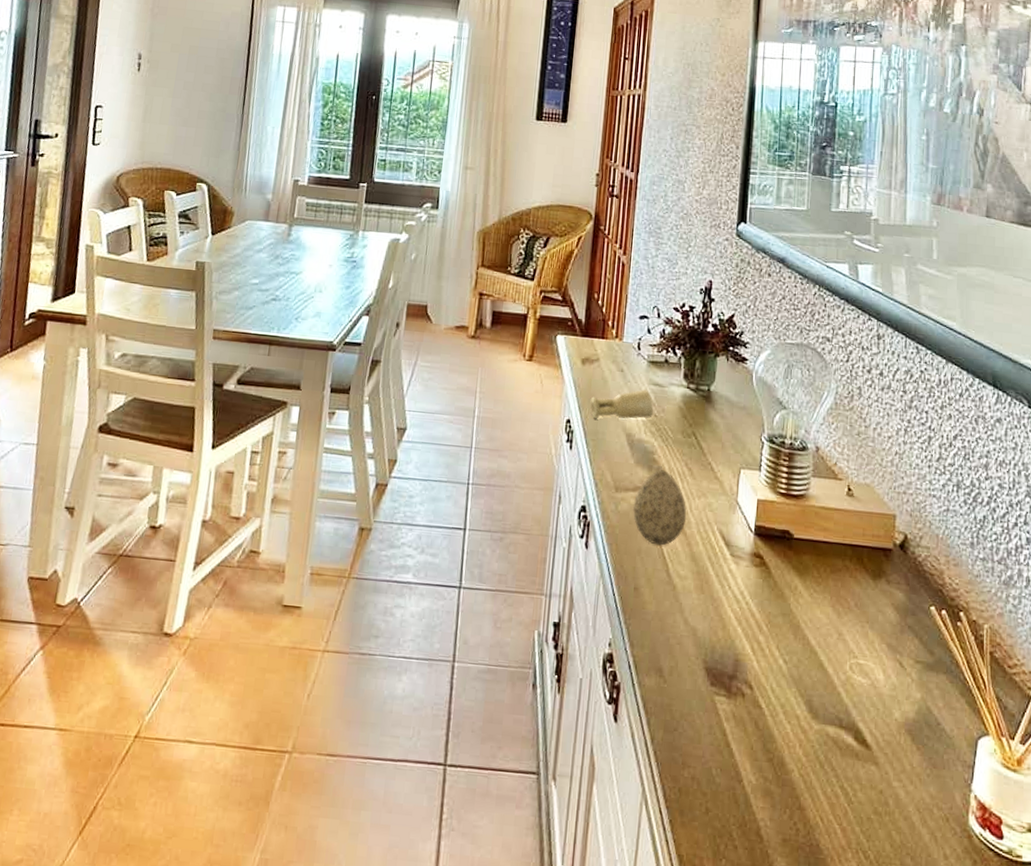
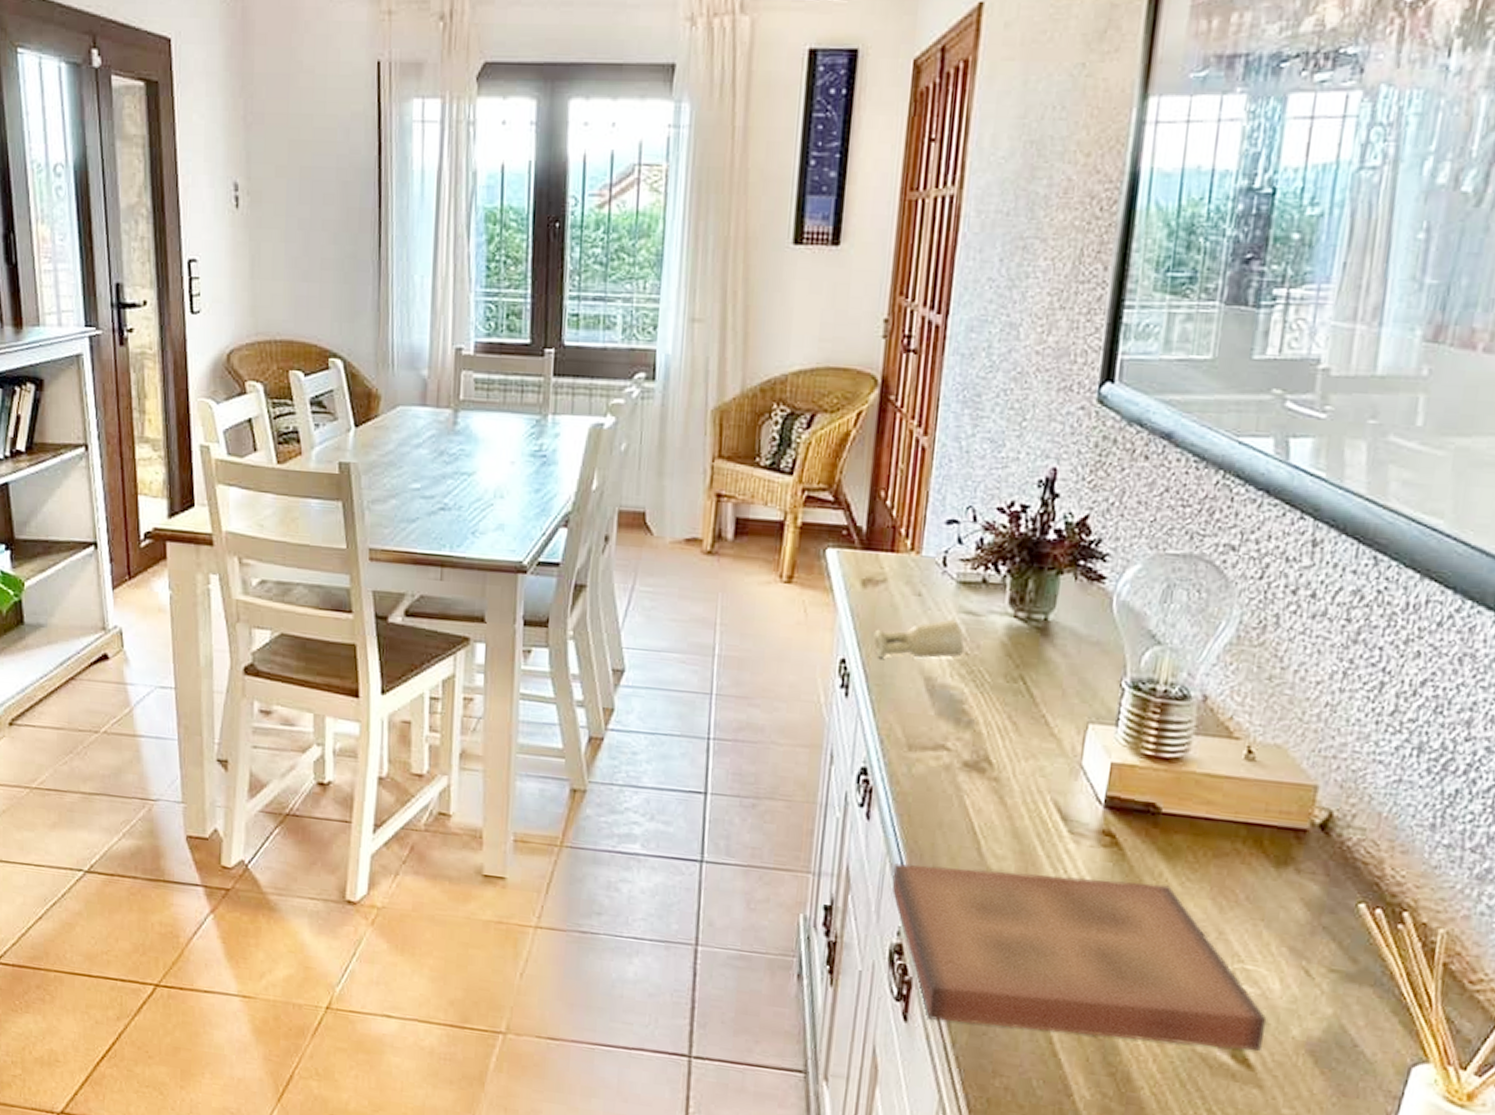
book: none [604,585,877,732] -> present [891,863,1267,1051]
decorative egg: present [632,469,687,546] -> none [931,722,1008,819]

